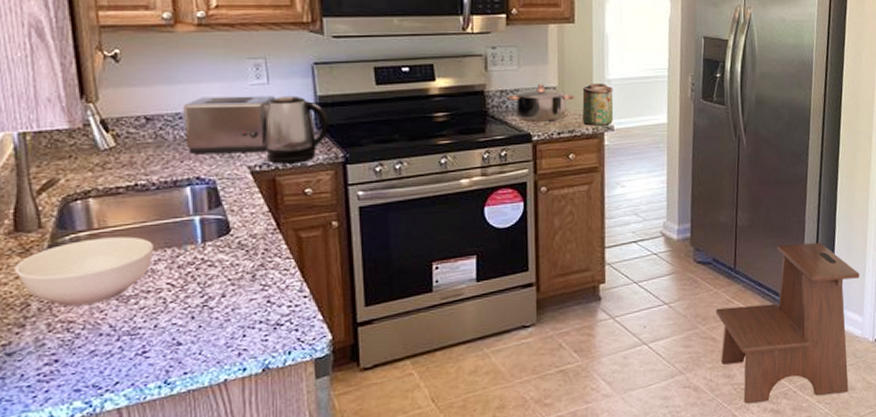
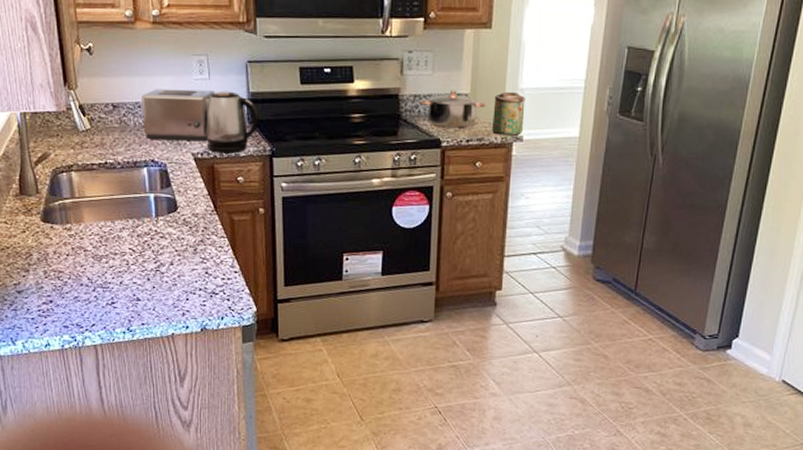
bowl: present [15,236,154,307] -> none [21,205,119,260]
step stool: present [715,242,860,403] -> none [610,272,774,427]

